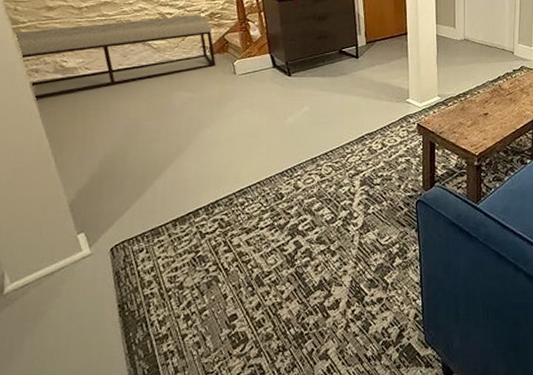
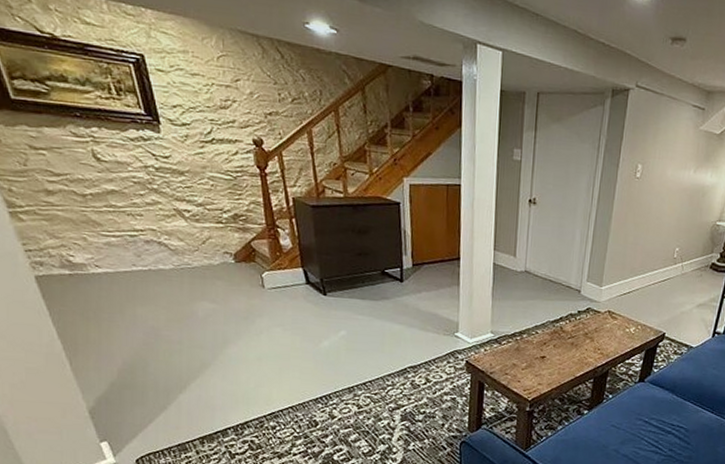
bench: present [14,15,216,100] -> none [11,214,242,296]

